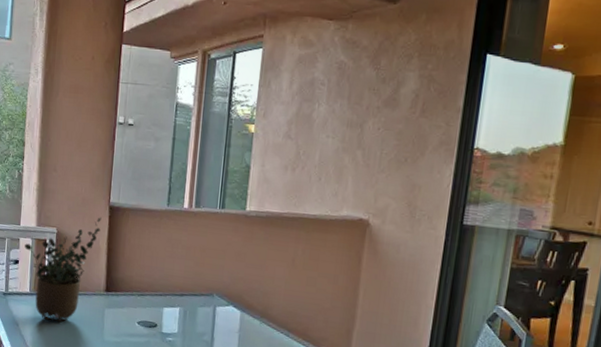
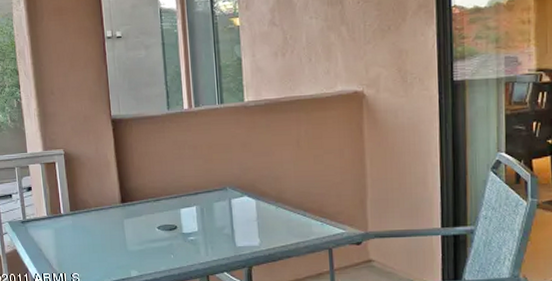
potted plant: present [24,217,102,323] -> none [35,131,107,241]

